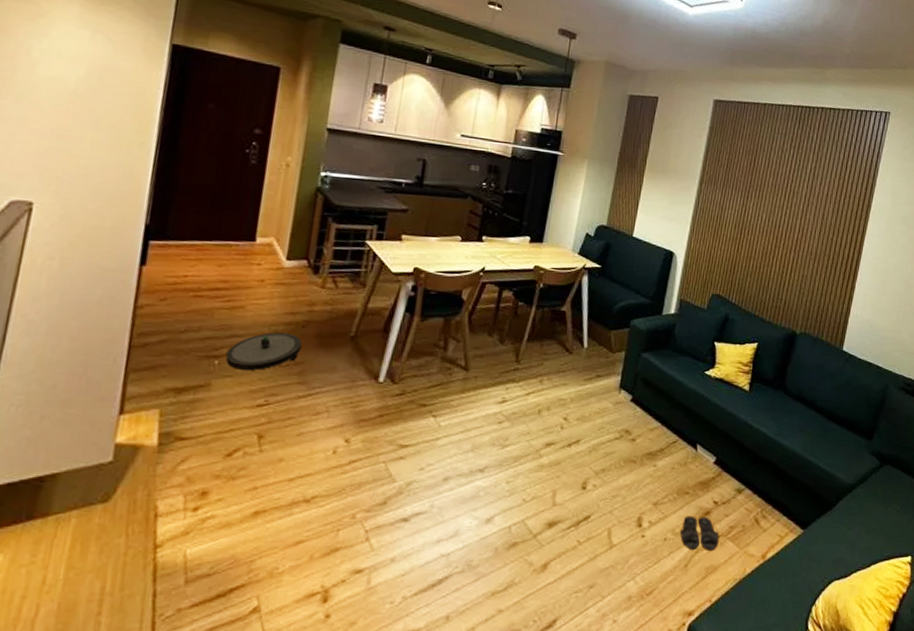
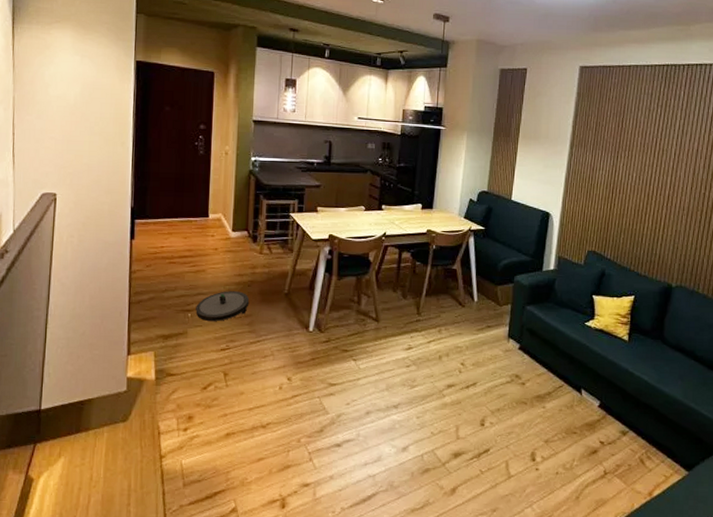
slippers: present [680,515,719,552] -> none [571,453,607,487]

